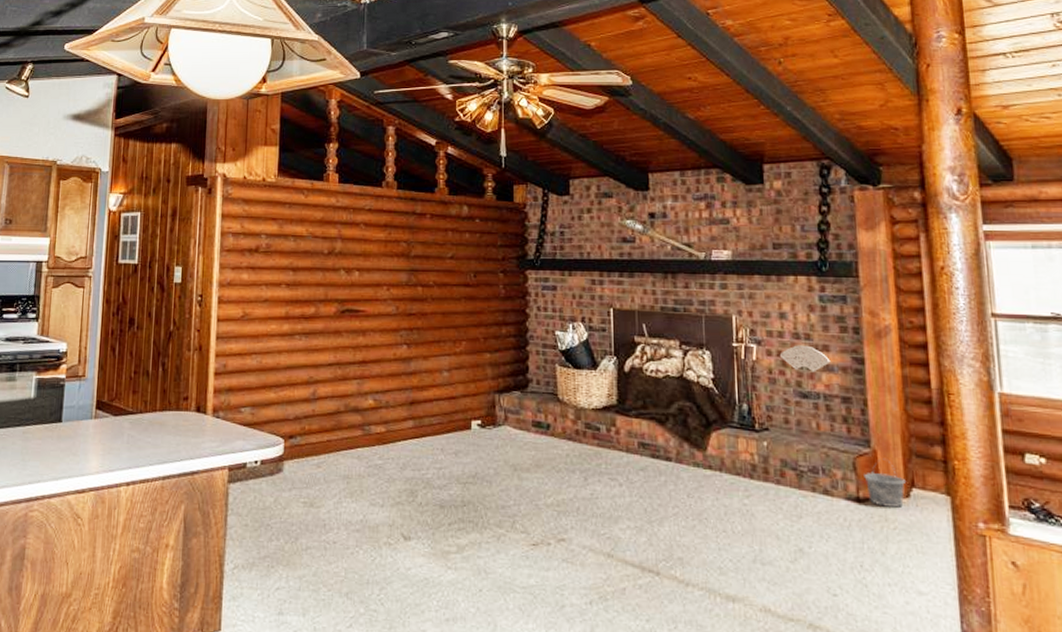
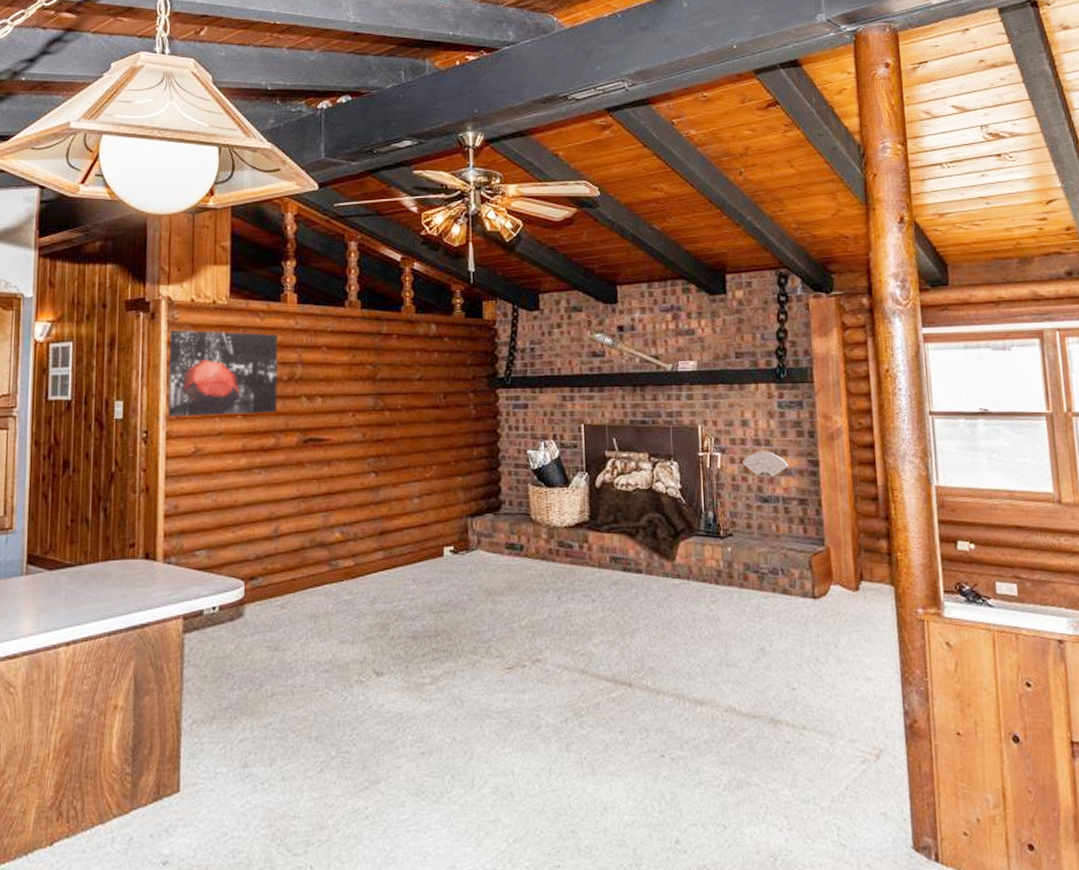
wall art: none [221,204,320,284] -> present [168,329,278,418]
bucket: present [864,459,905,508] -> none [818,555,855,601]

